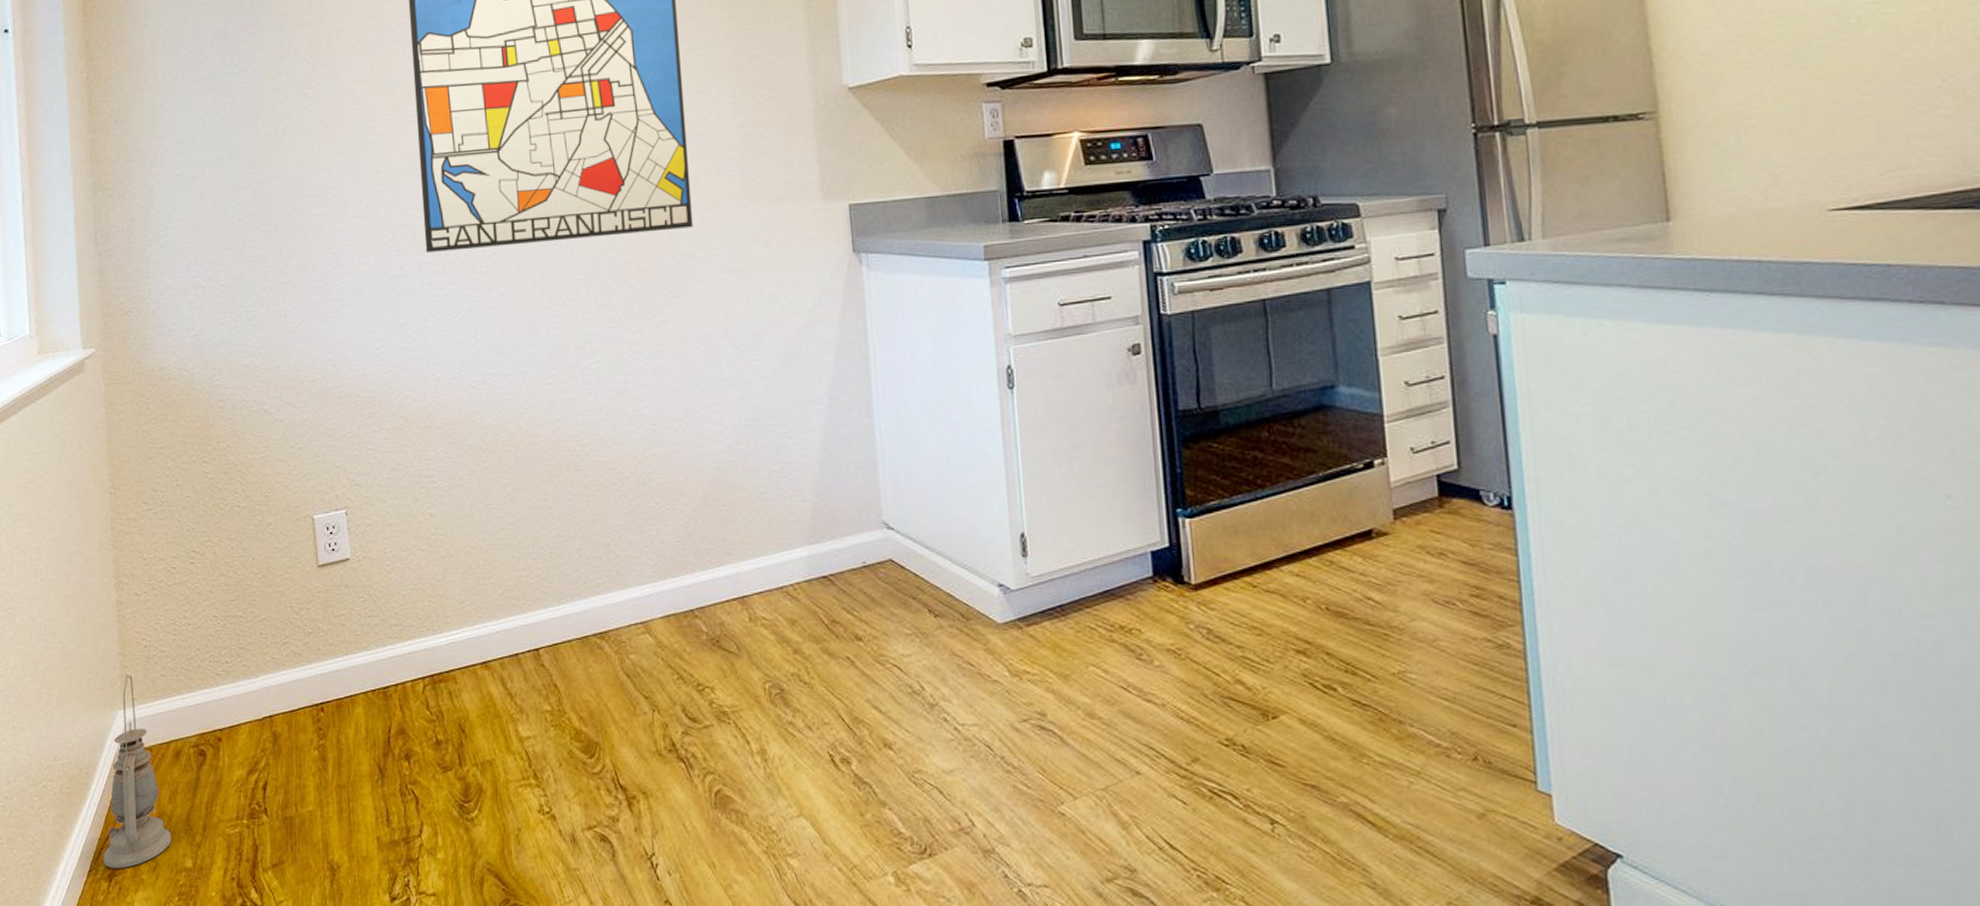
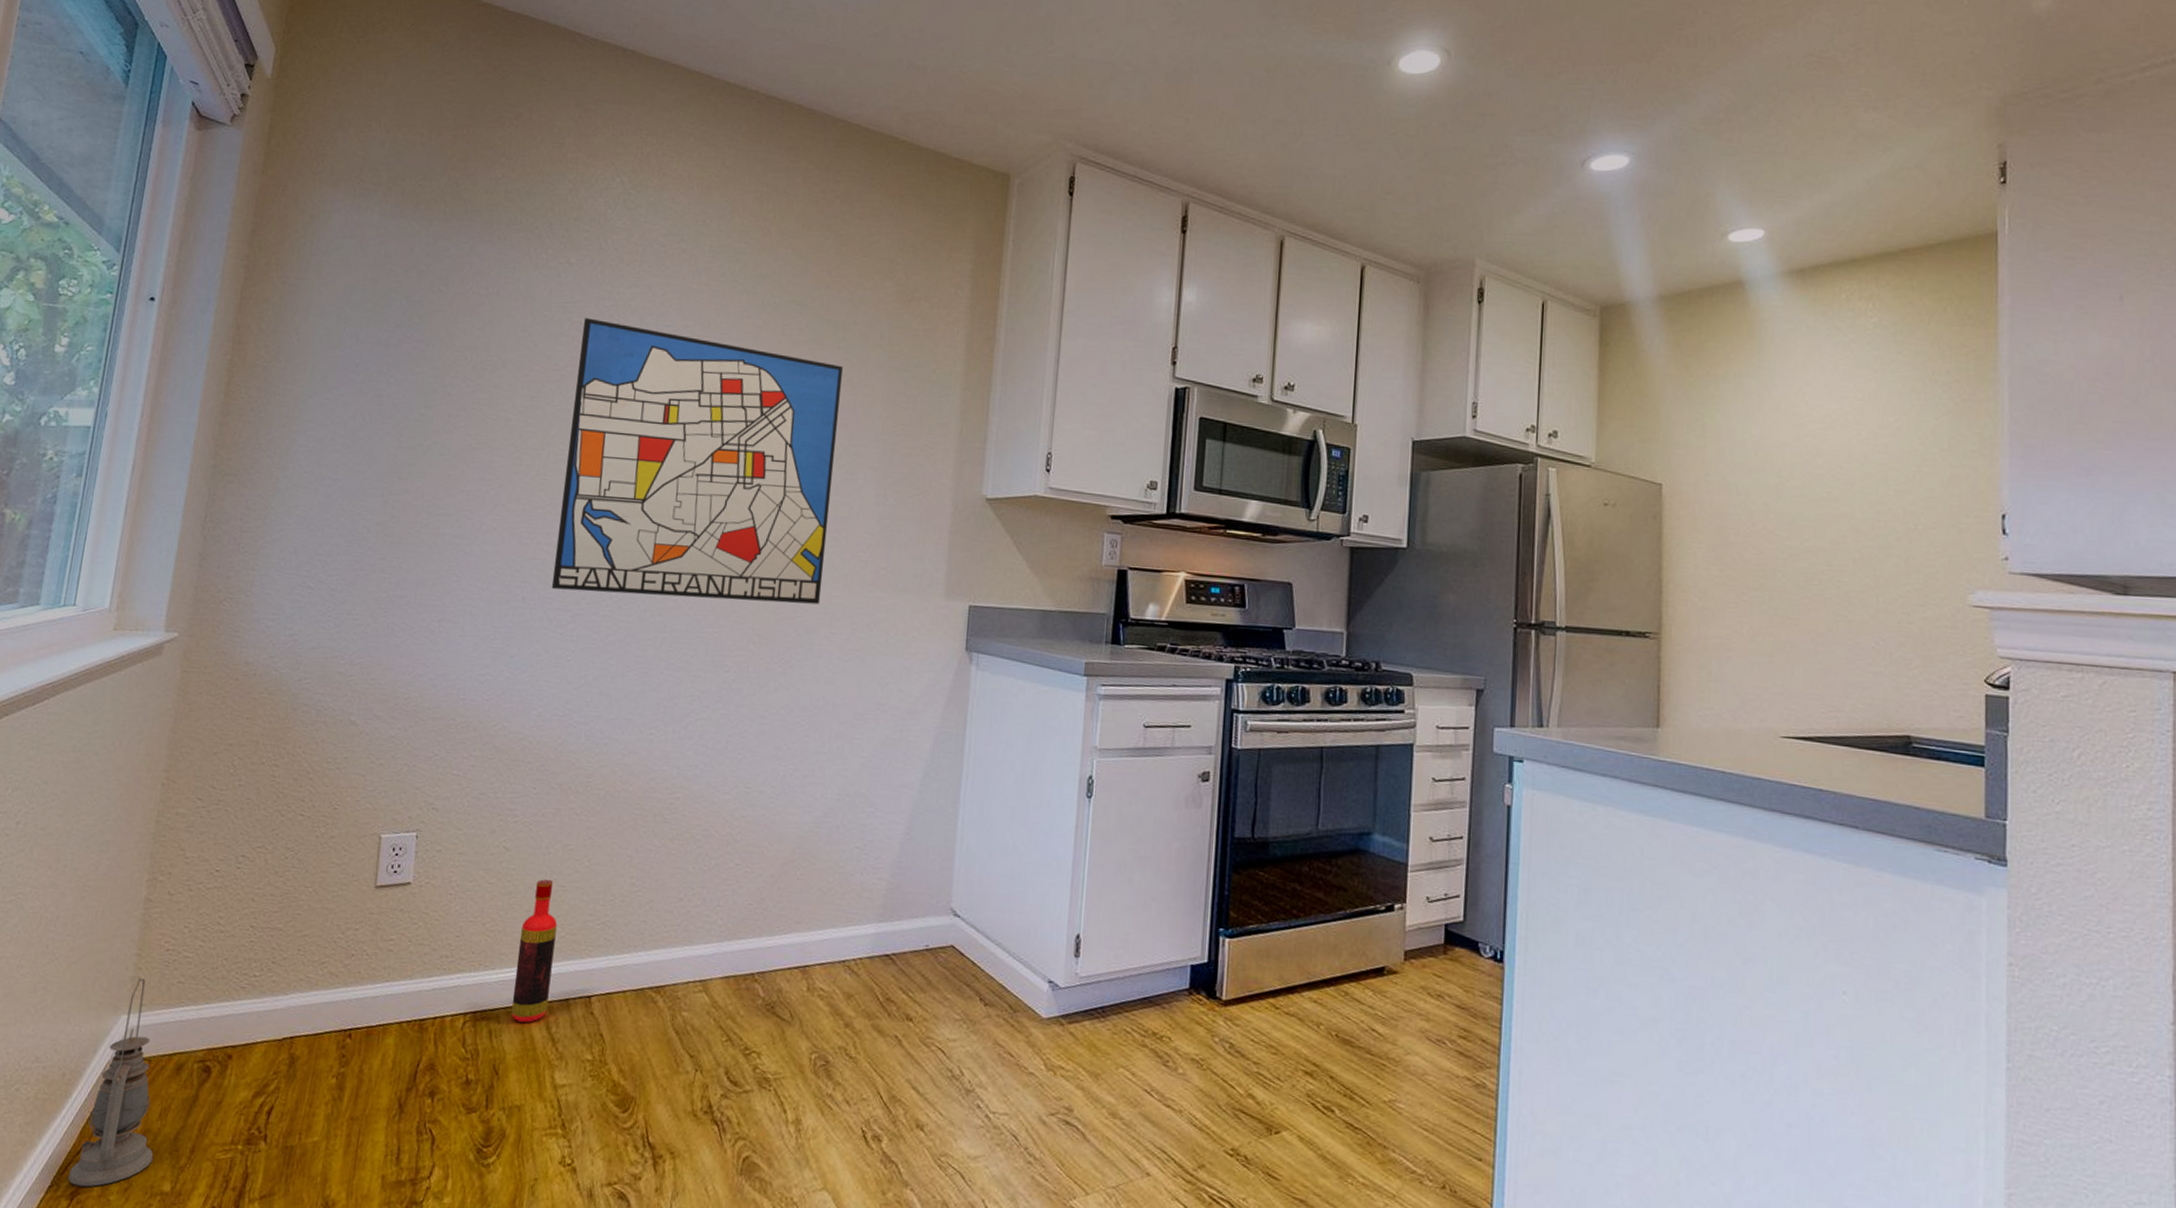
bottle: none [460,541,499,682] -> present [510,879,557,1023]

